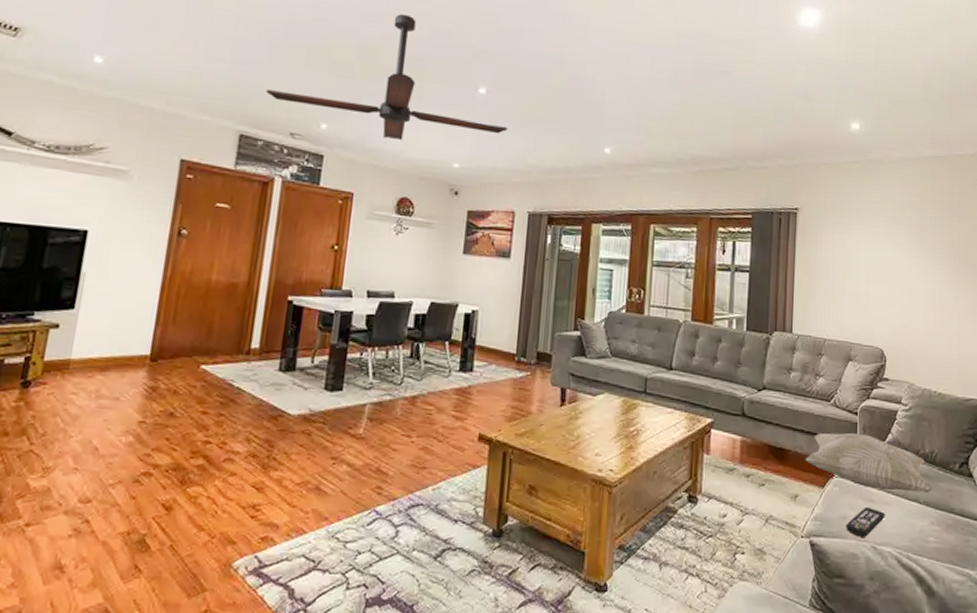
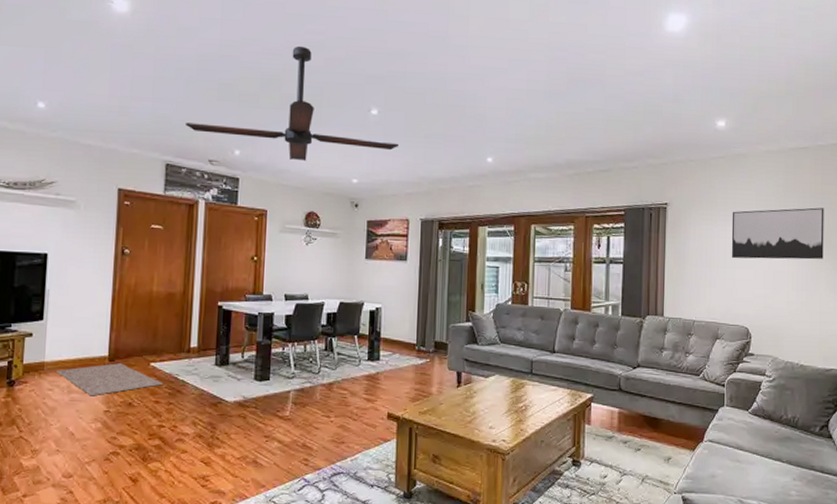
rug: none [83,364,215,403] -> present [55,363,163,396]
decorative pillow: present [805,433,934,494] -> none [677,403,796,454]
remote control: present [846,507,885,537] -> none [714,467,751,492]
wall art: none [865,220,962,277] -> present [731,207,824,260]

